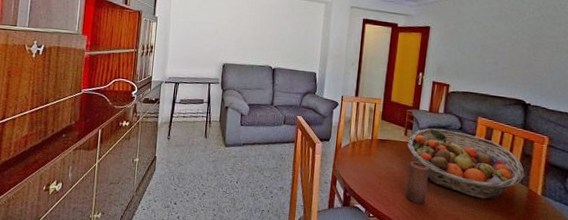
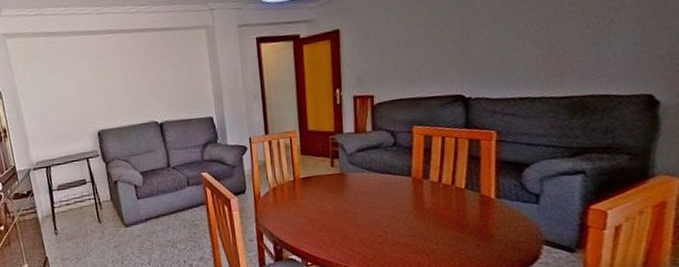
candle: present [406,161,429,204] -> none [342,193,368,239]
fruit basket: present [407,128,525,200] -> none [335,148,474,218]

